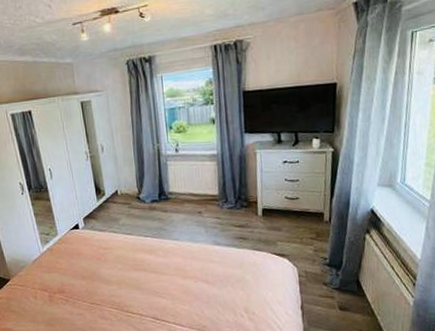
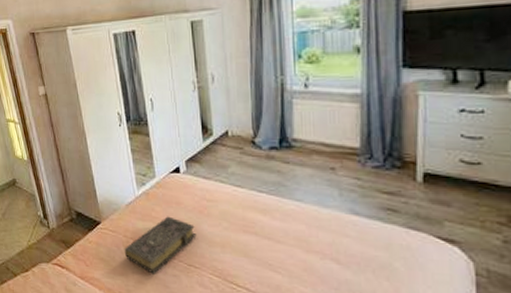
book: none [33,266,97,316] -> present [124,216,197,274]

